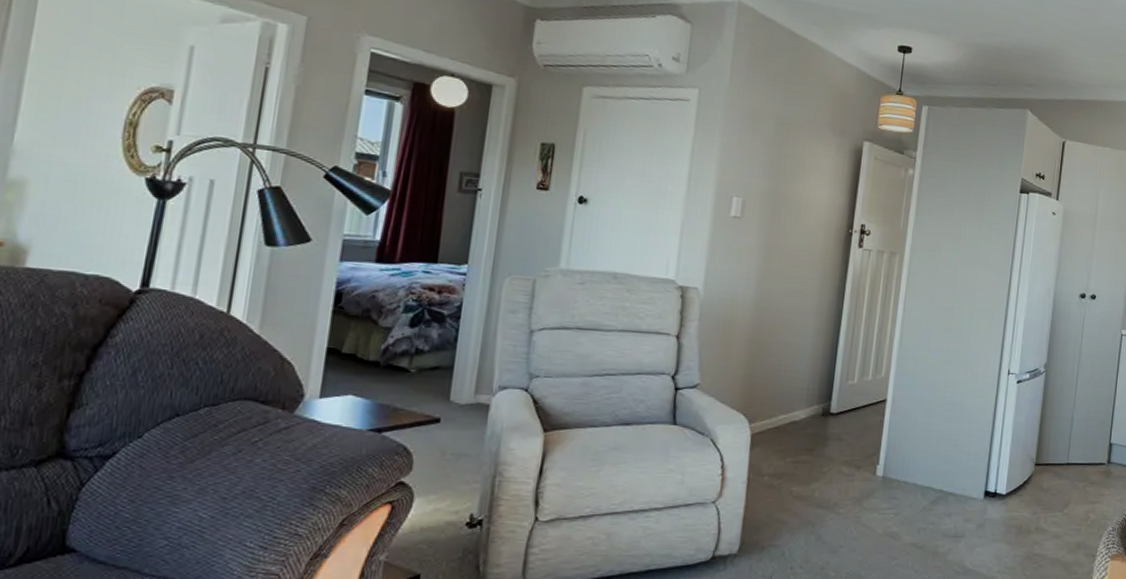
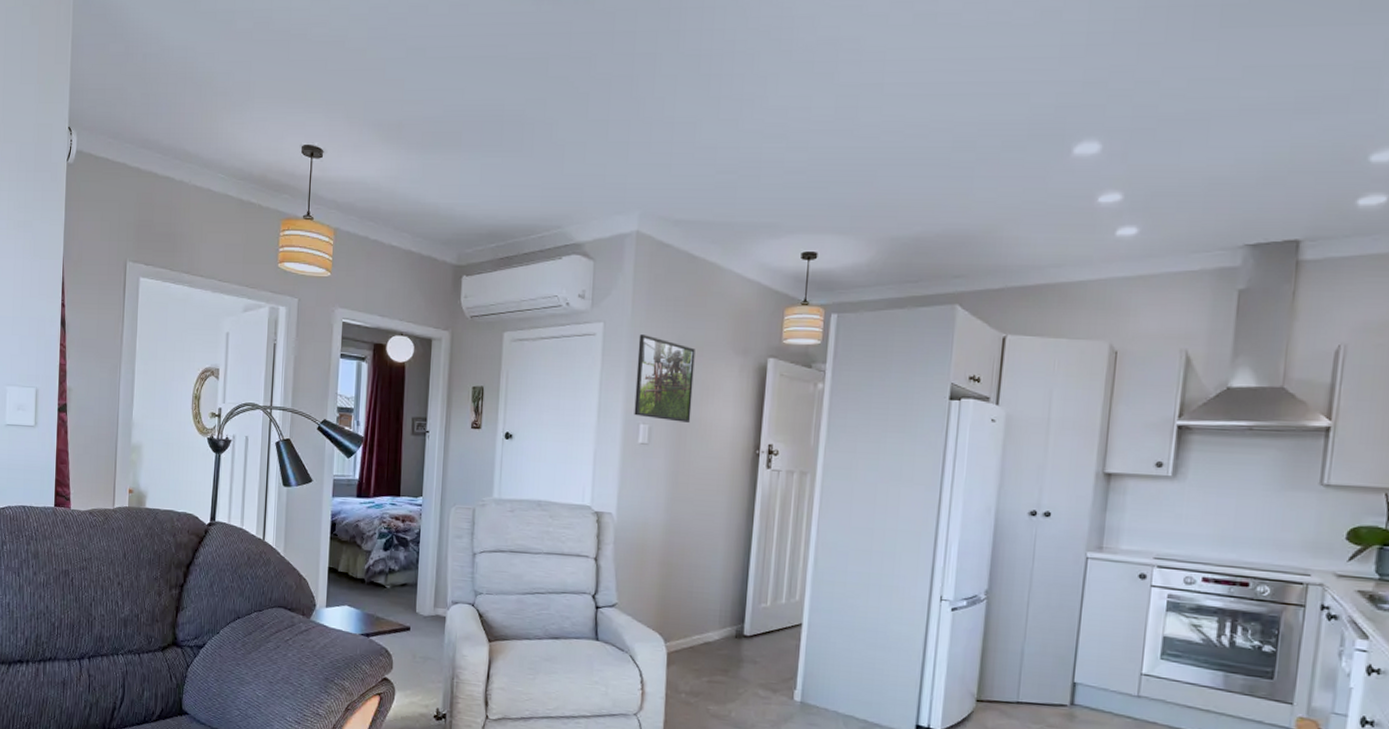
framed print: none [727,105,794,198] -> present [634,335,695,423]

